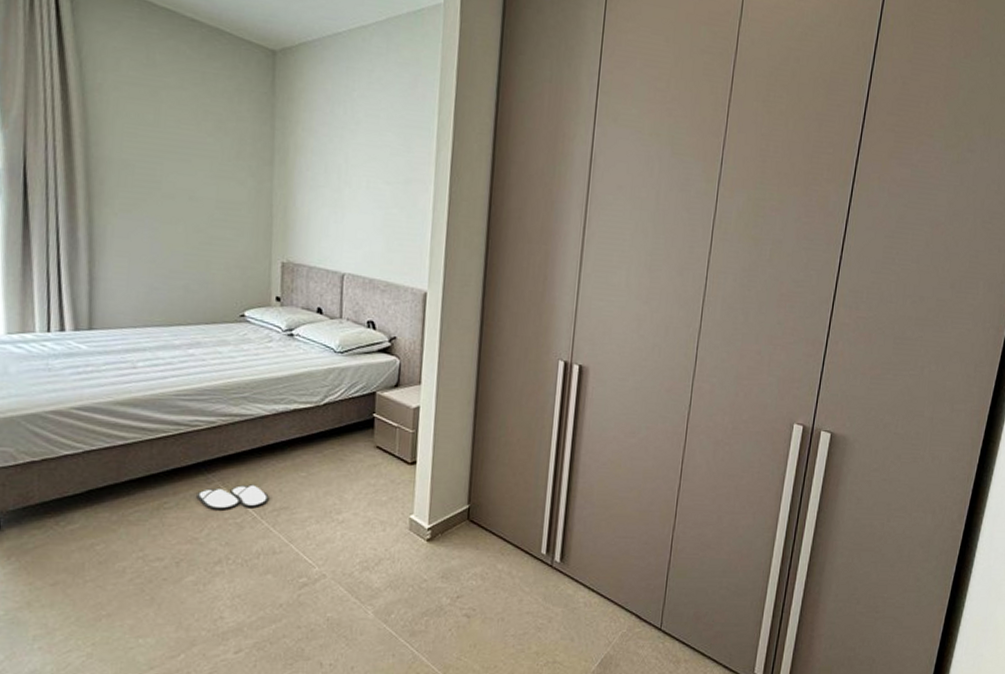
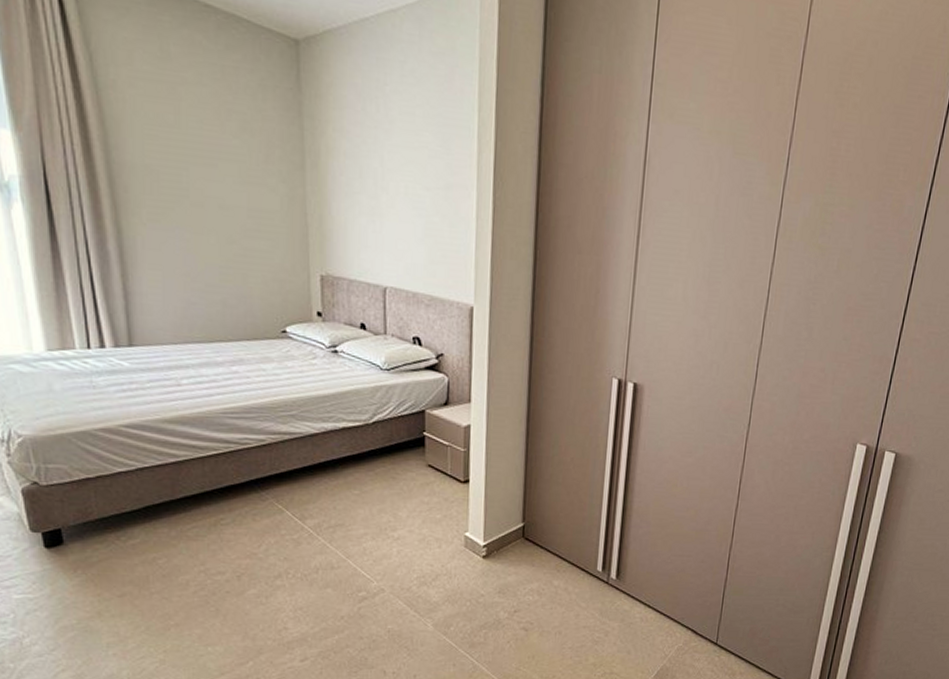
slippers: present [196,484,269,510] -> none [252,502,324,527]

